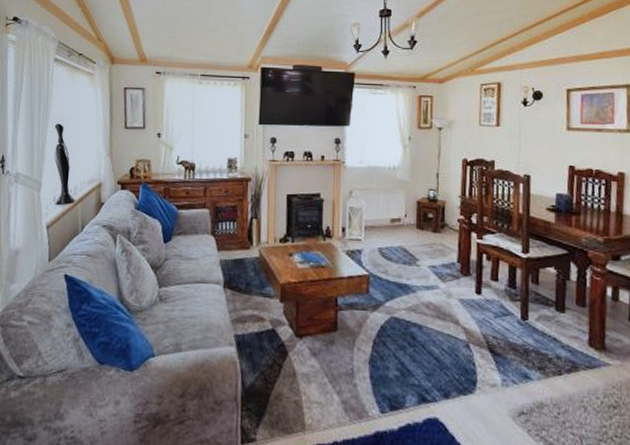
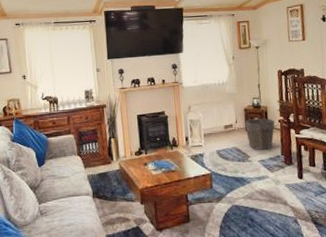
waste bin: none [415,214,453,255] -> present [244,118,275,151]

